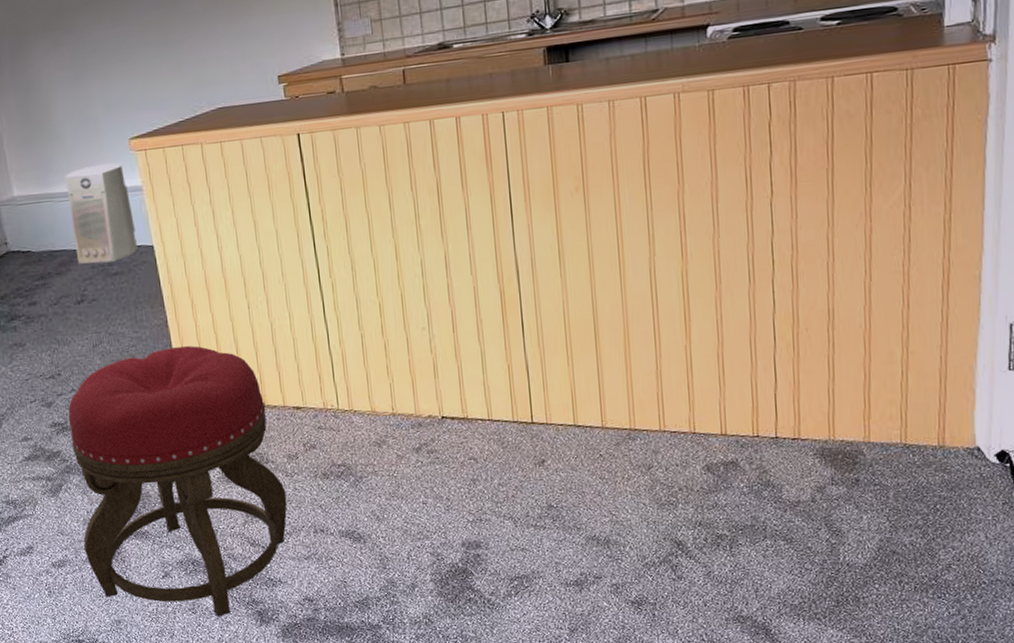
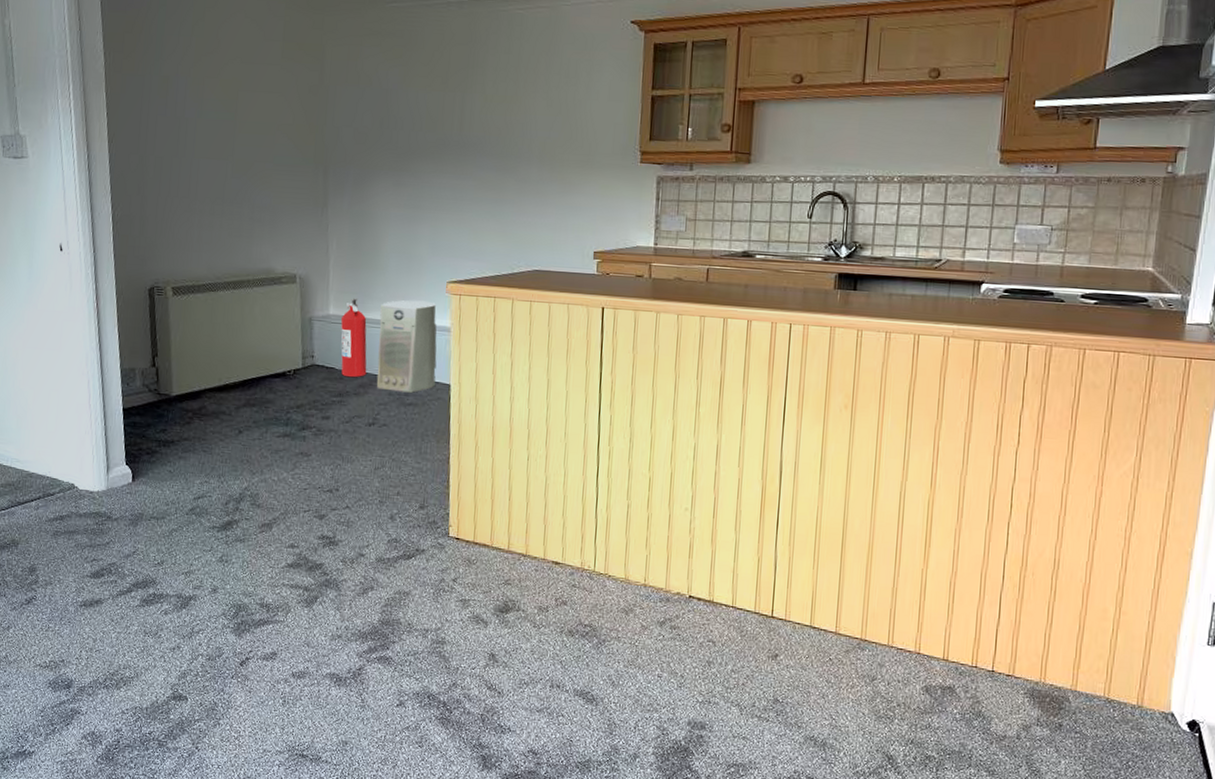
fire extinguisher: none [27,174,65,258] -> present [341,298,367,378]
stool: present [68,345,288,617] -> none [326,483,531,755]

